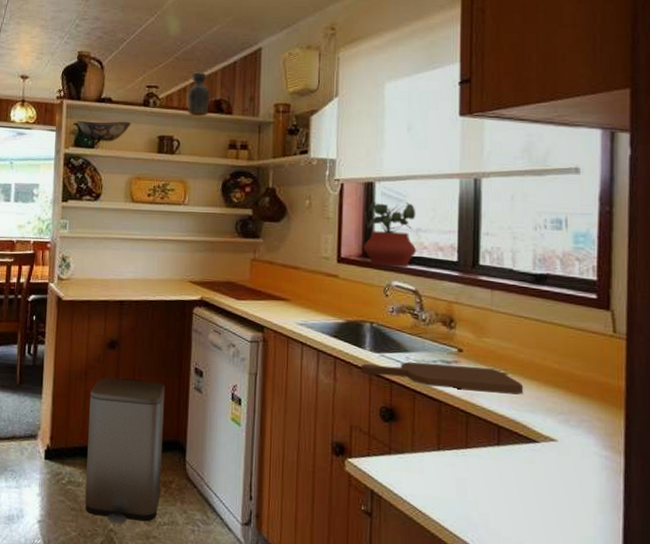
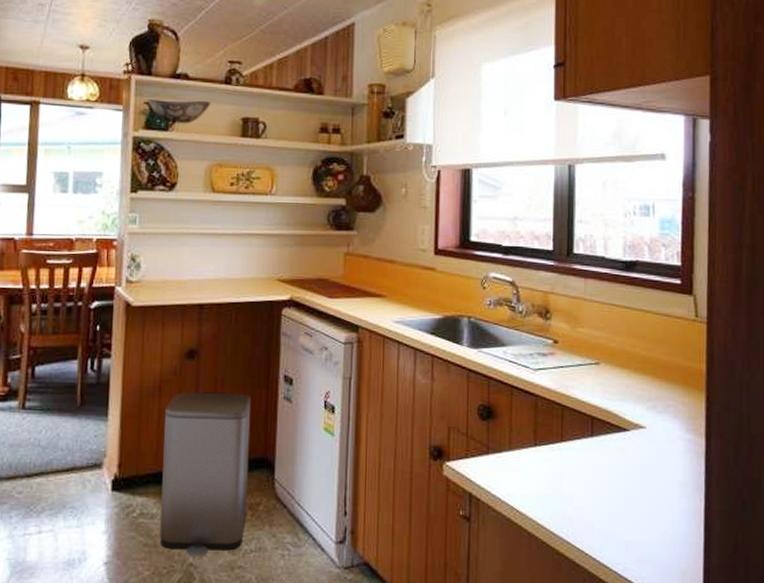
ceramic jug: present [187,72,211,117] -> none [274,47,300,97]
cutting board: present [361,362,524,394] -> none [459,357,615,383]
potted plant: present [363,201,417,268] -> none [461,189,514,259]

